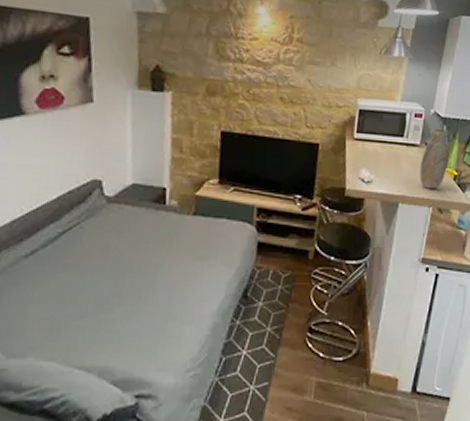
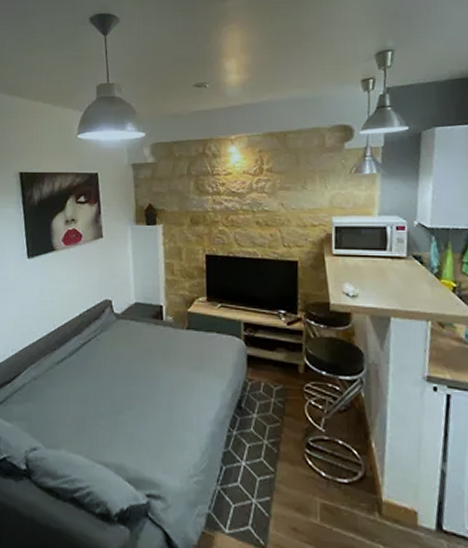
vase: present [420,128,449,189] -> none [410,239,443,302]

